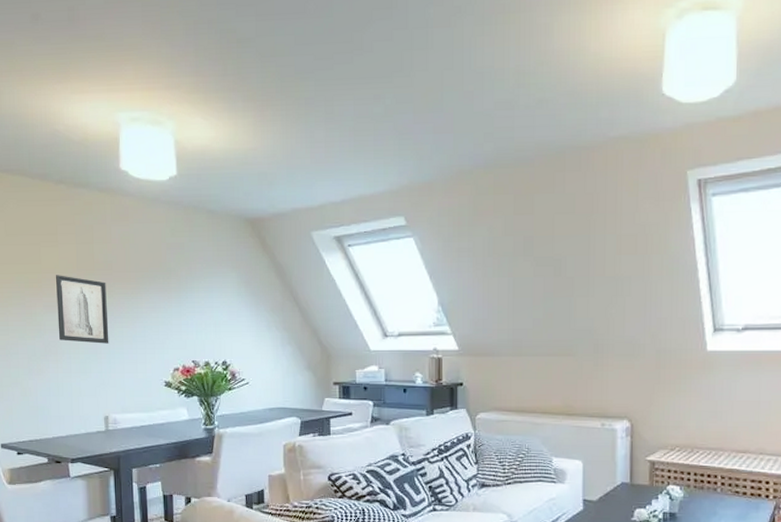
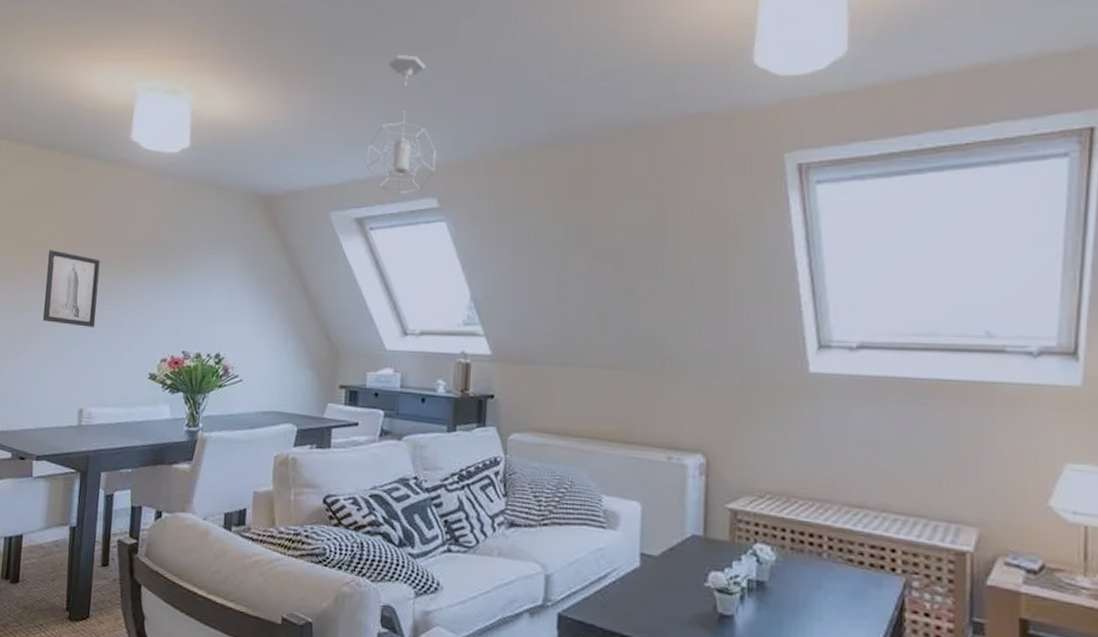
pendant light: none [339,86,401,215] -> present [365,55,436,195]

